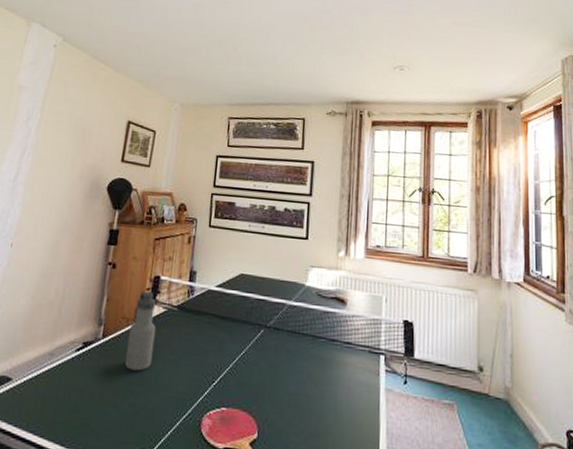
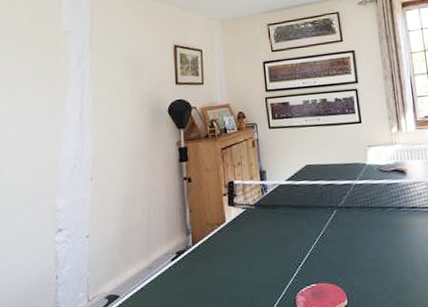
water bottle: present [124,291,156,371] -> none [215,196,242,268]

